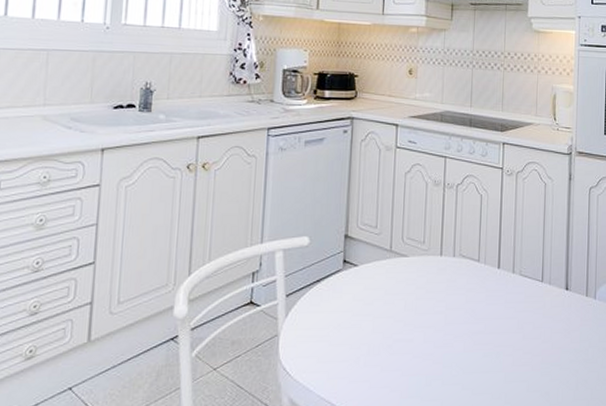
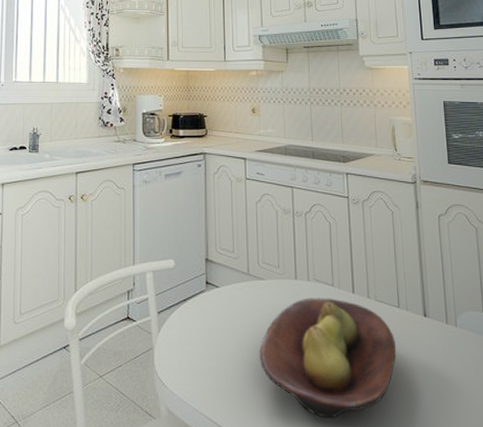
fruit bowl: none [395,274,537,397] -> present [259,298,397,418]

